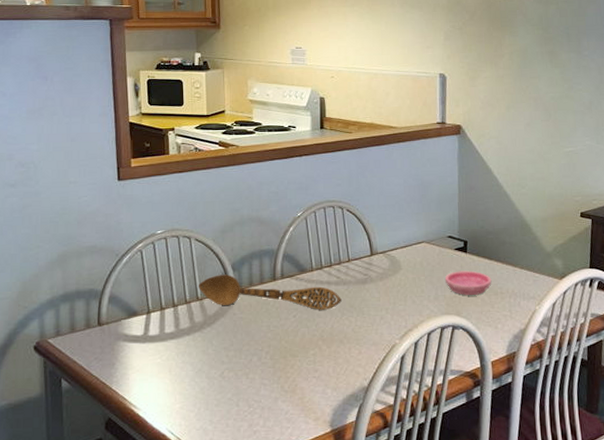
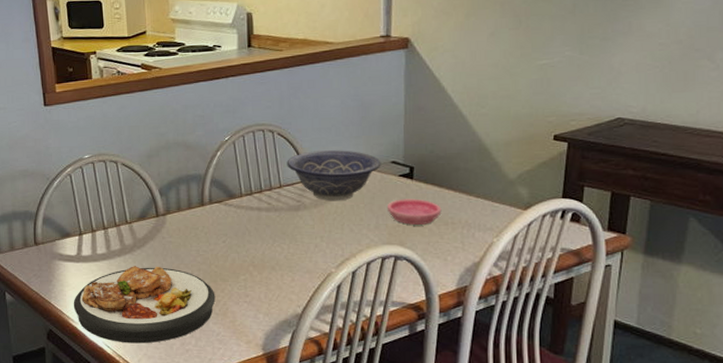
plate: none [136,343,285,428] -> present [73,266,216,344]
wooden spoon: present [199,274,342,310] -> none [127,199,273,236]
decorative bowl: none [355,225,439,274] -> present [287,150,381,201]

